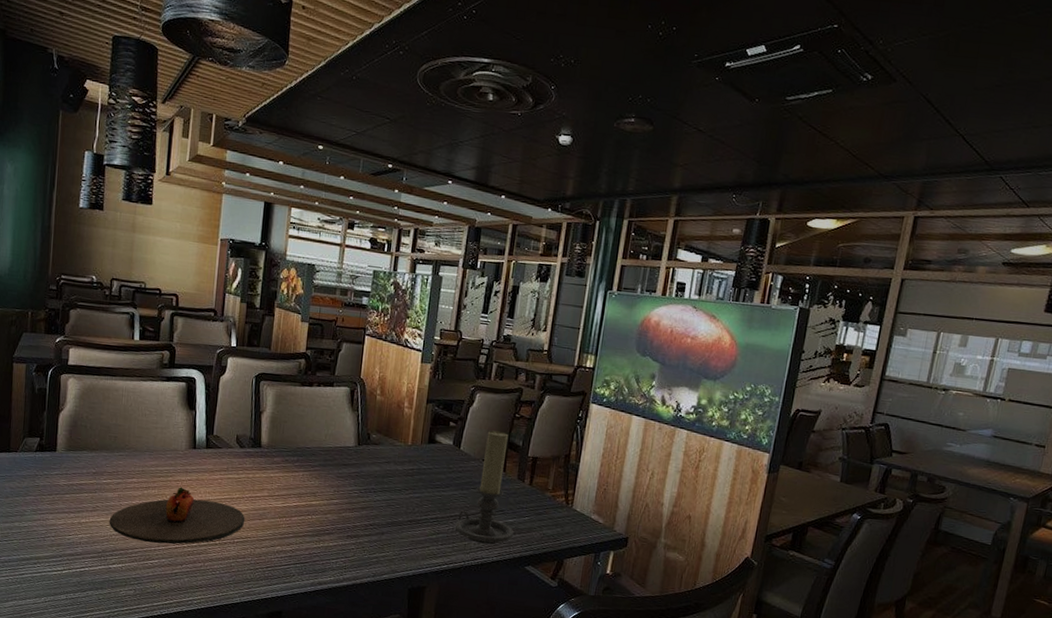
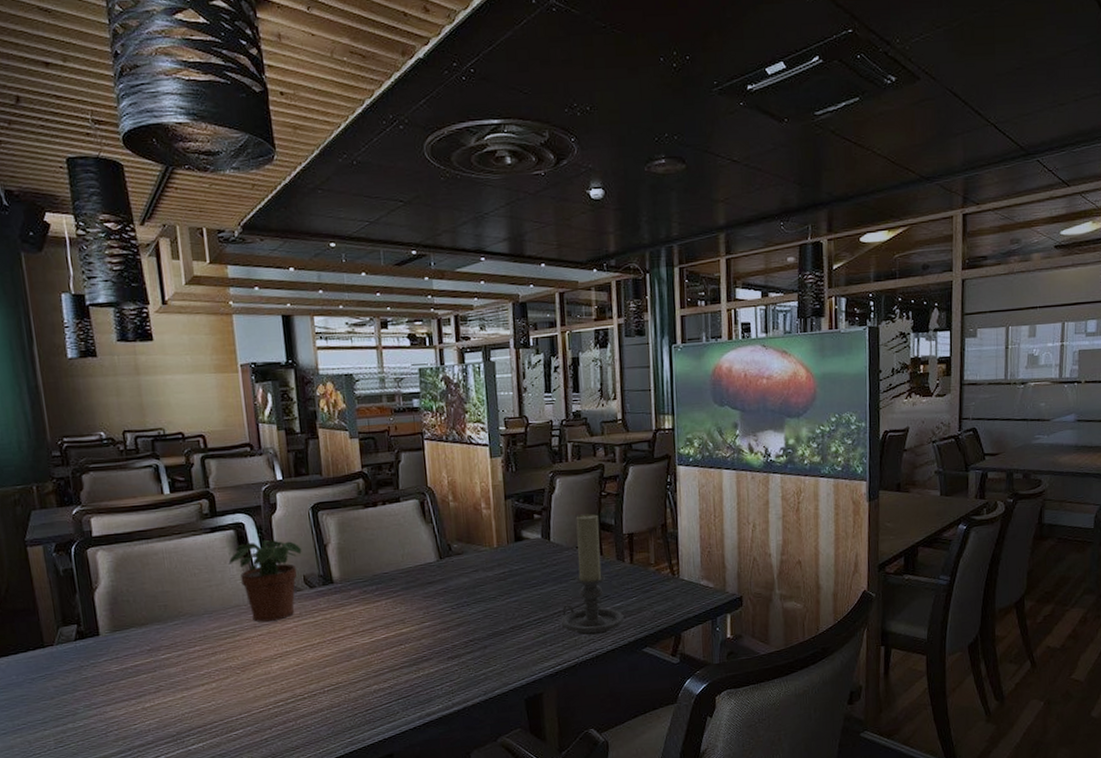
plate: present [109,487,245,544] -> none [177,644,332,713]
potted plant: none [175,396,240,471] -> present [228,539,302,622]

